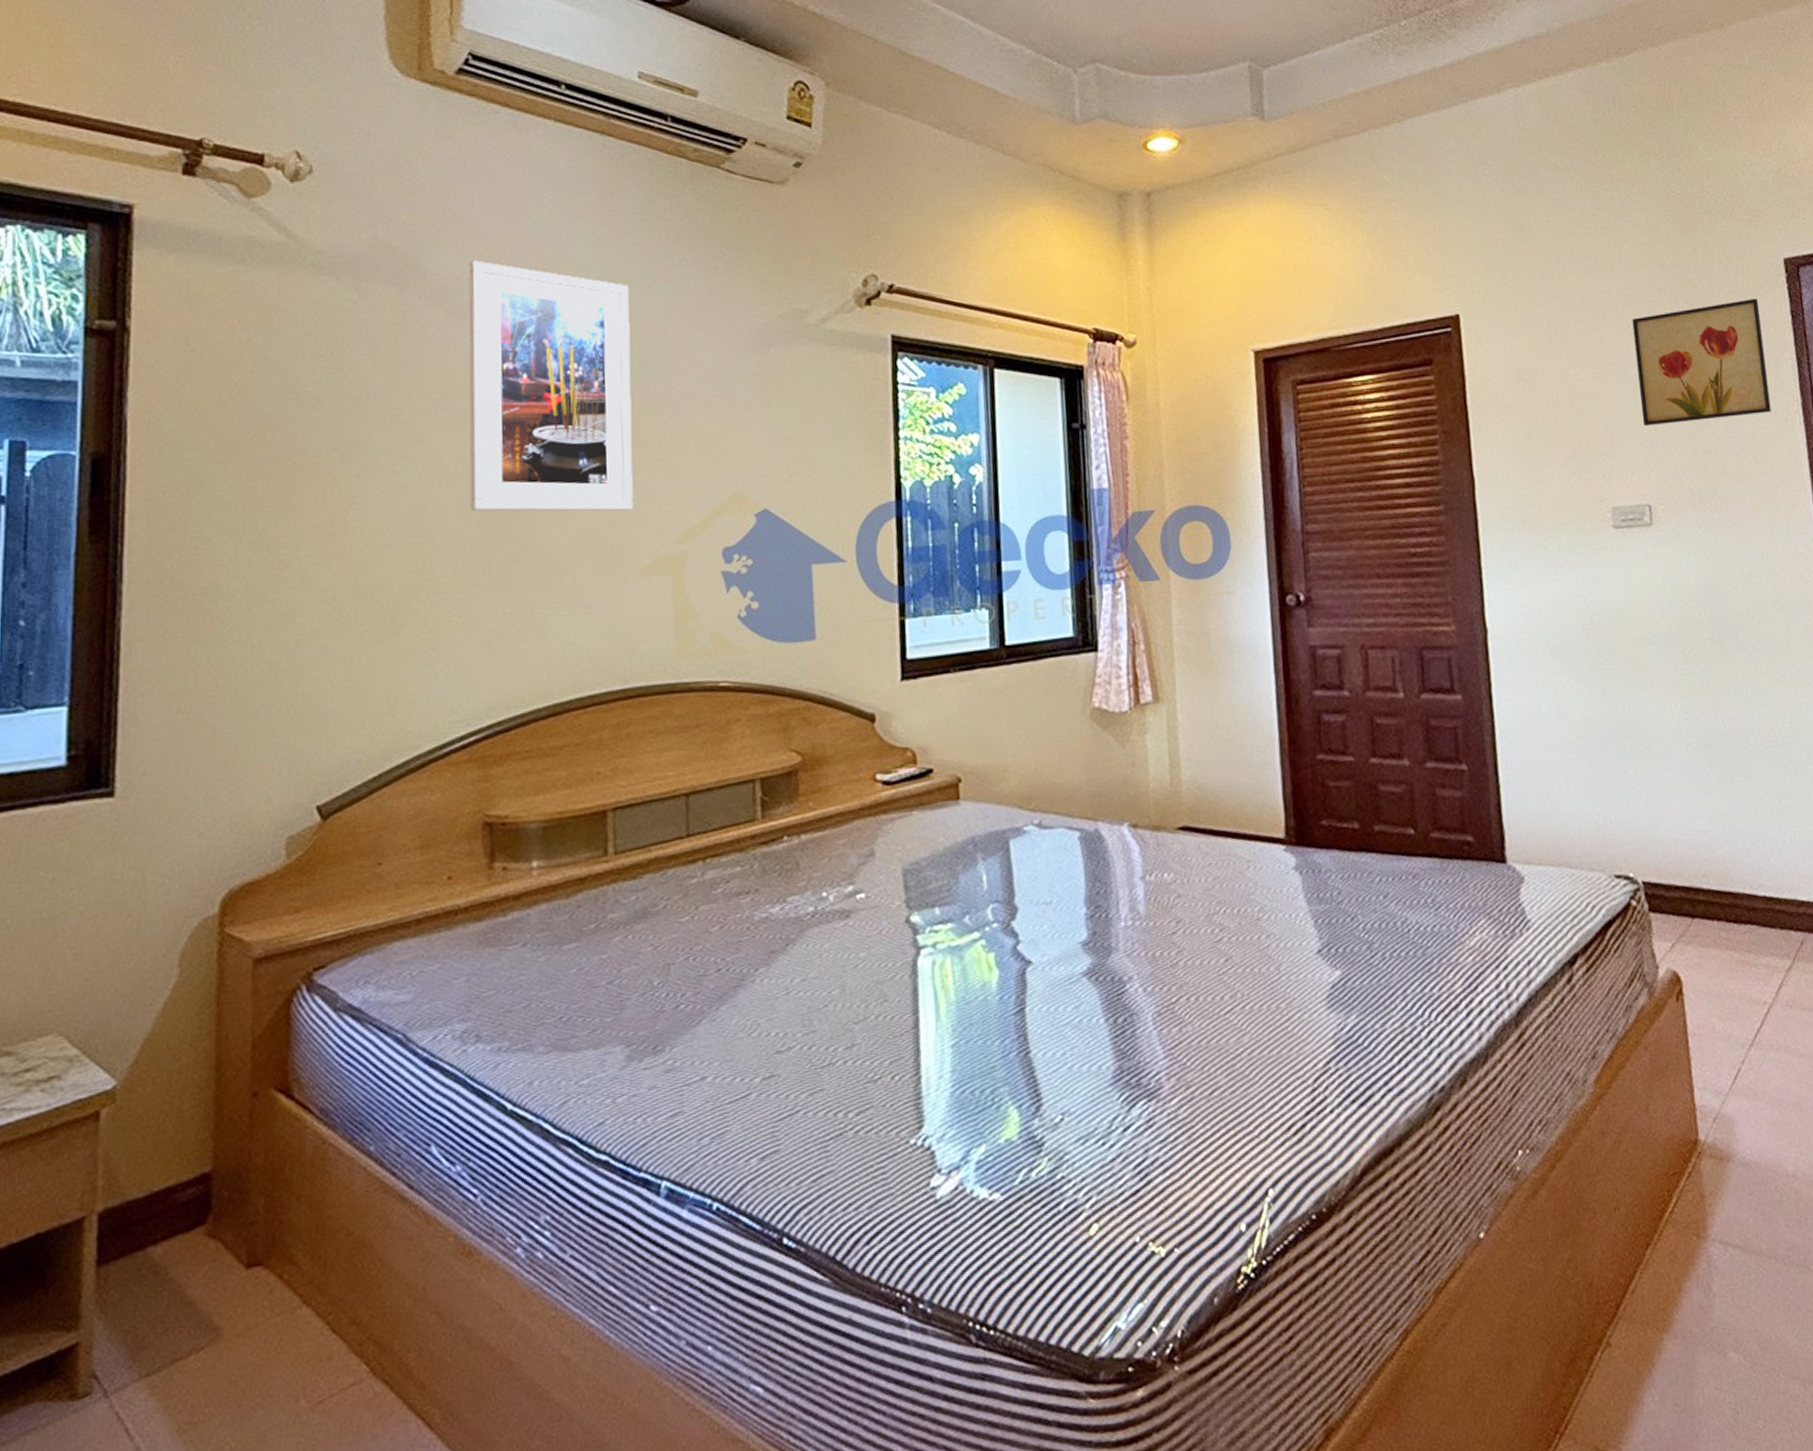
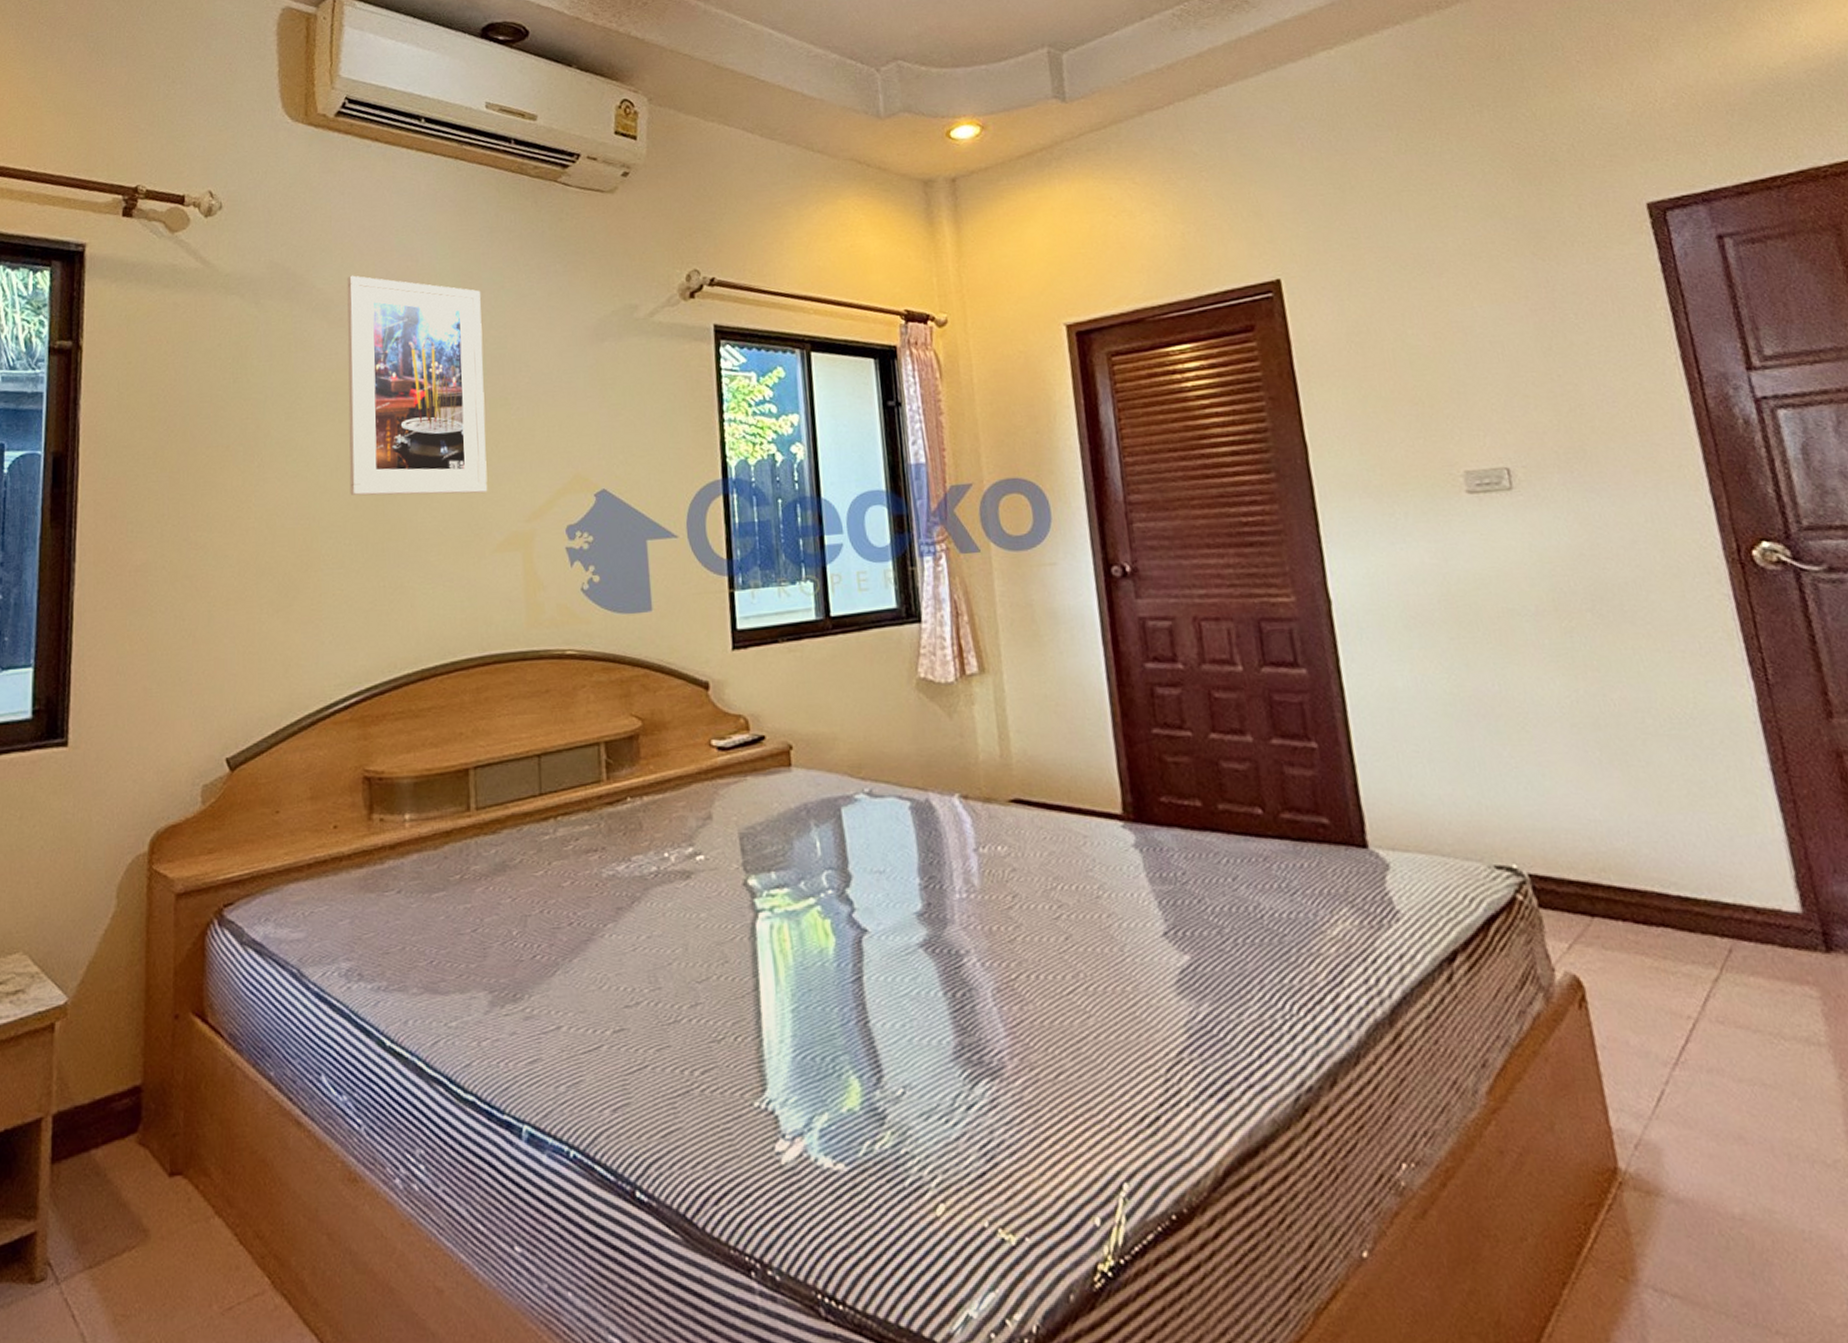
wall art: present [1632,298,1772,427] -> none [1473,247,1645,386]

